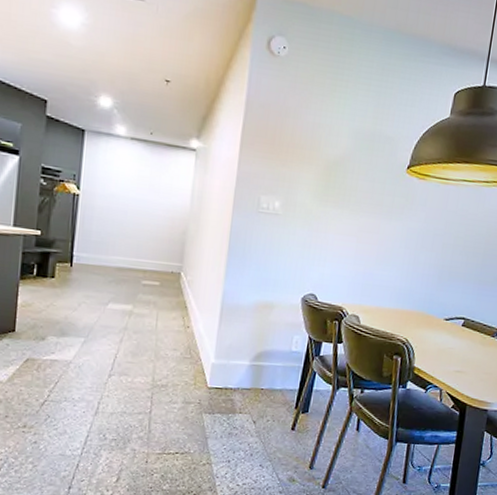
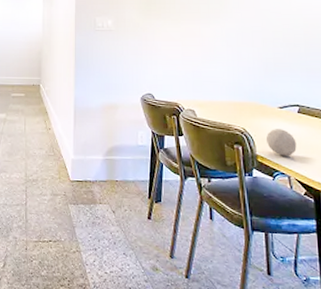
decorative ball: none [426,341,455,370] -> present [265,129,297,156]

